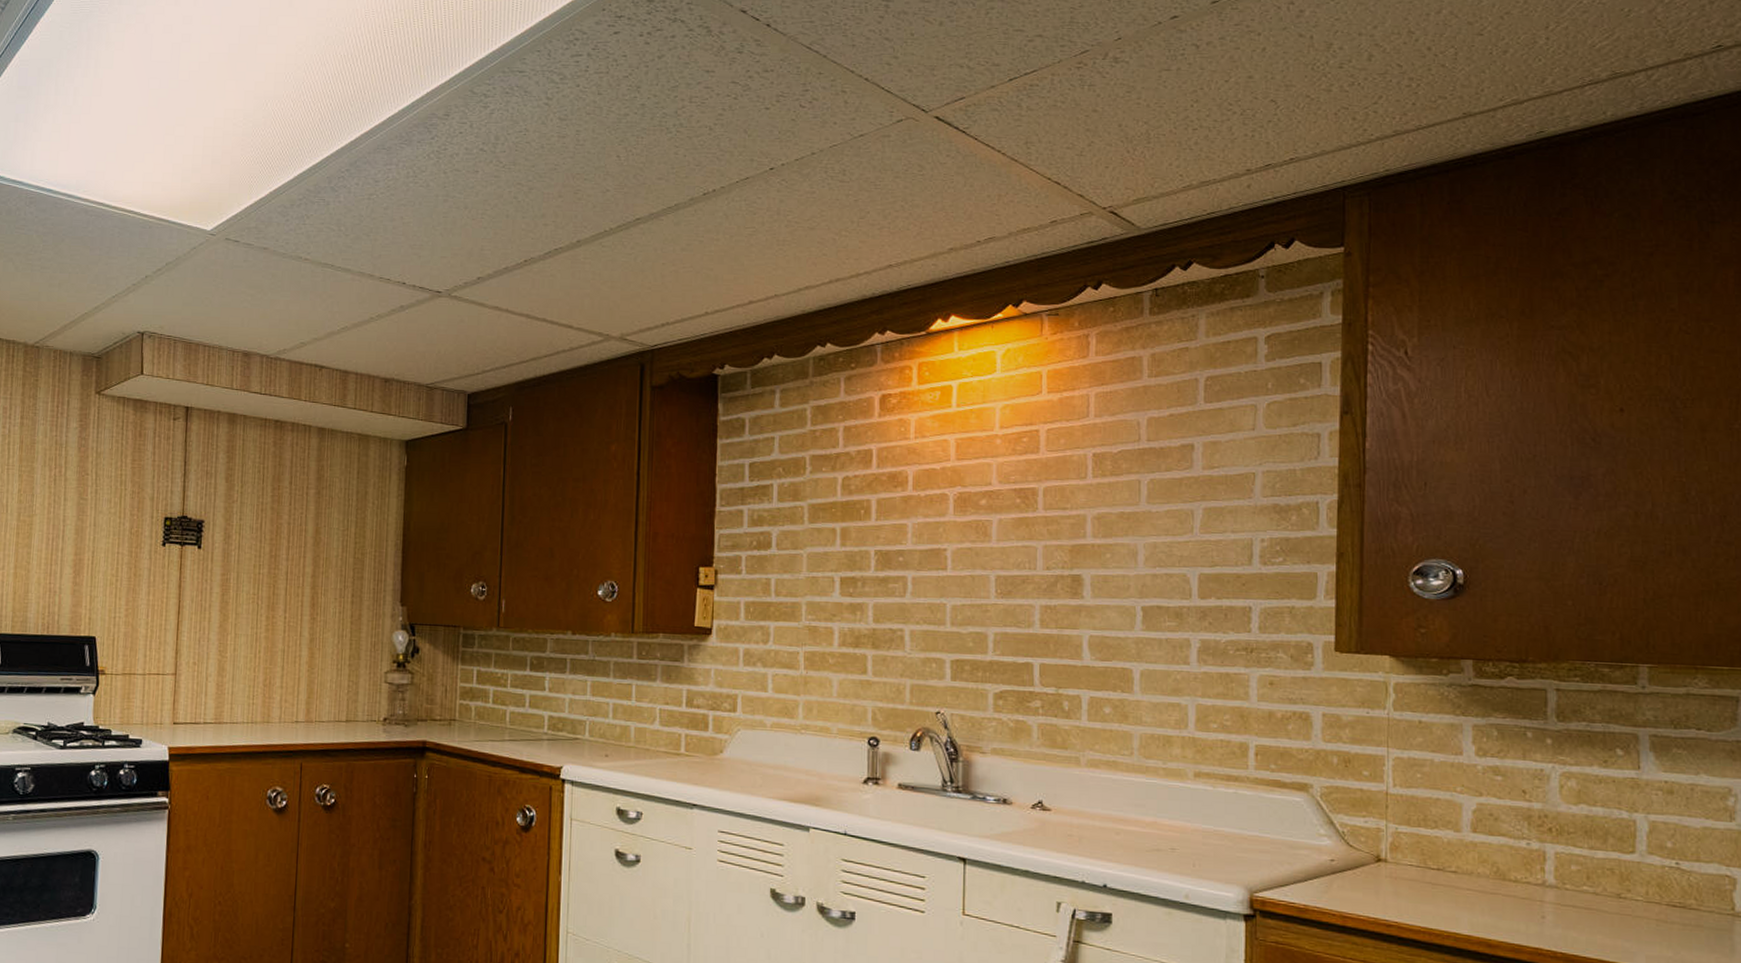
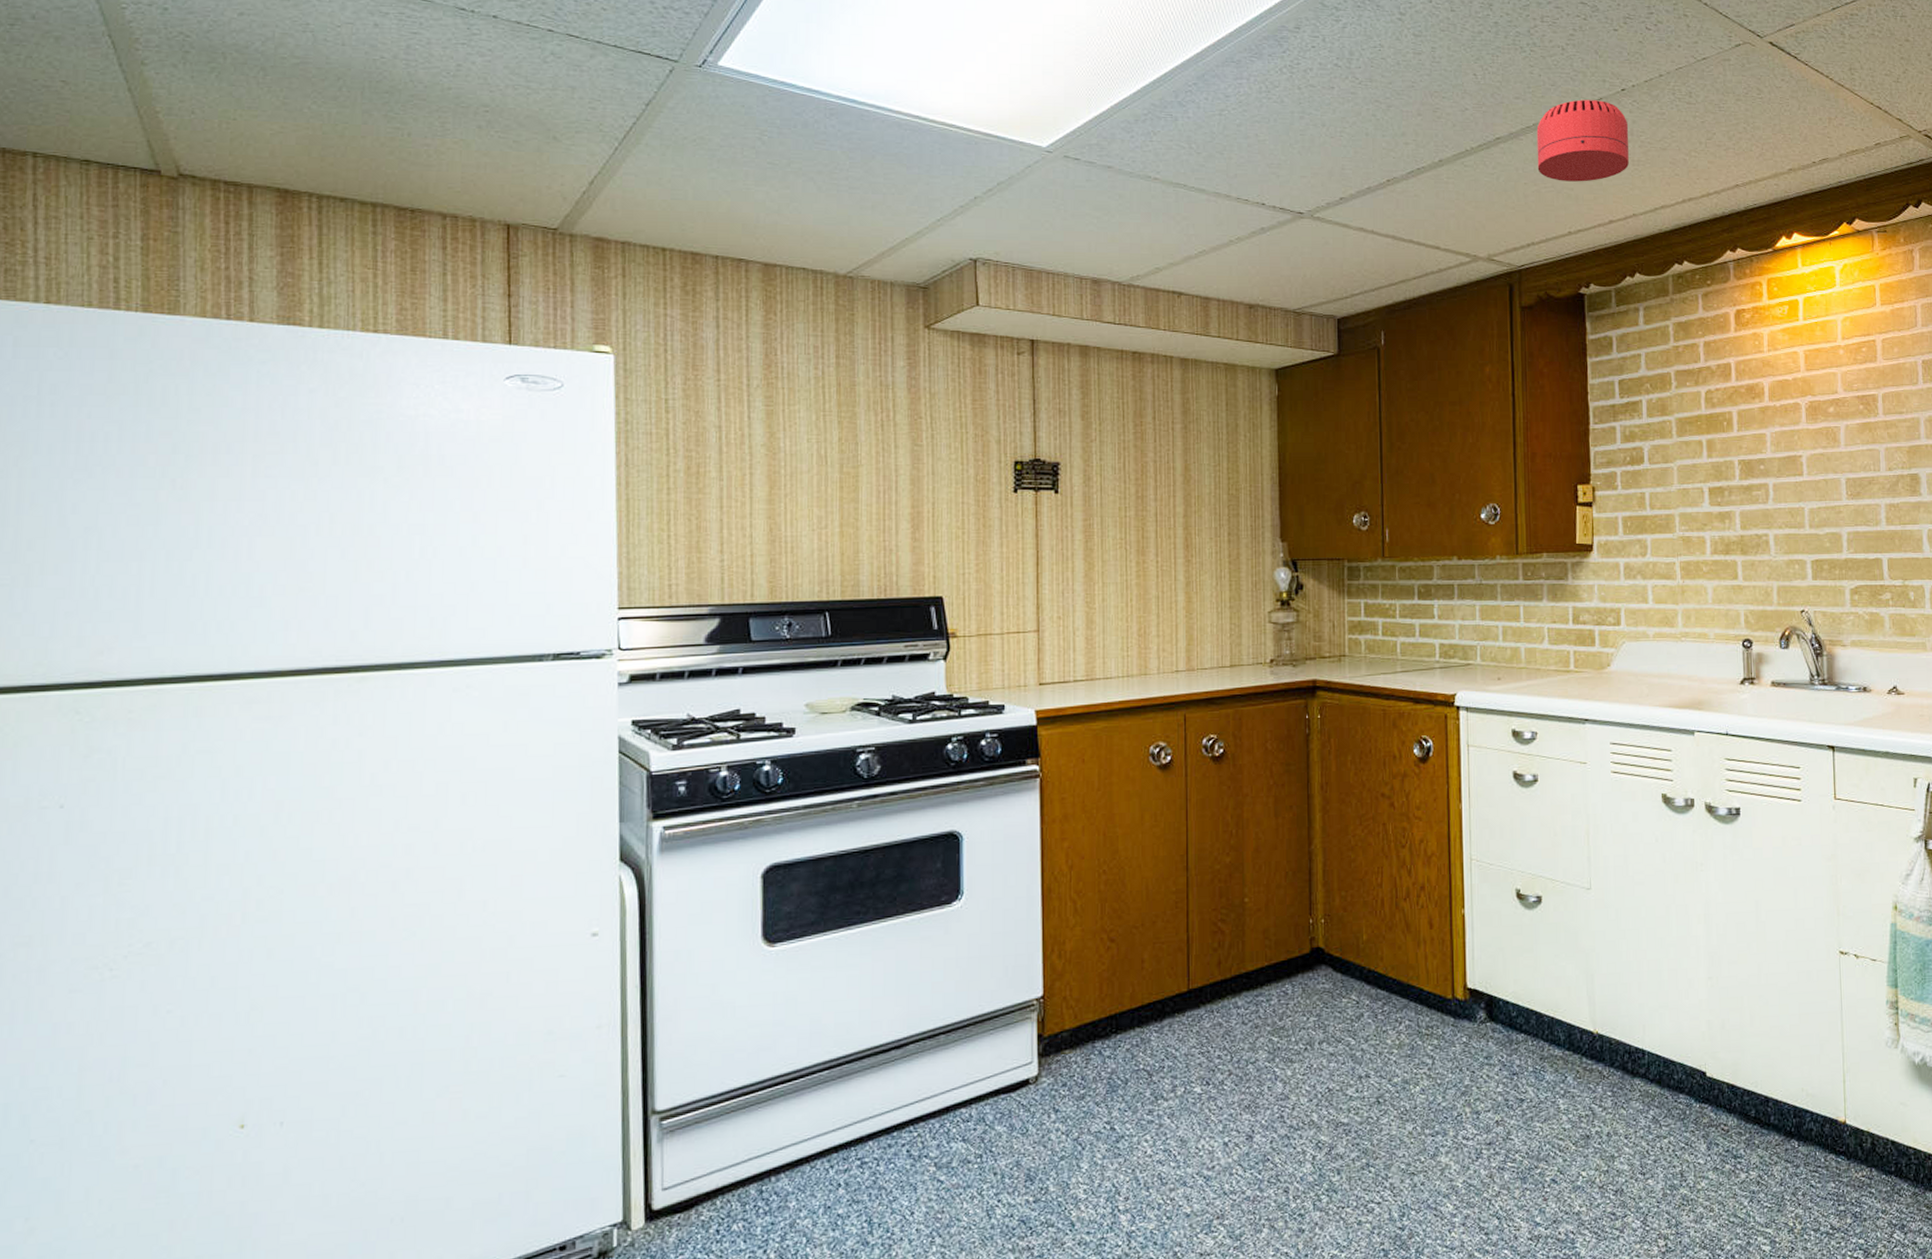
smoke detector: none [677,179,774,262] -> present [1536,99,1629,182]

